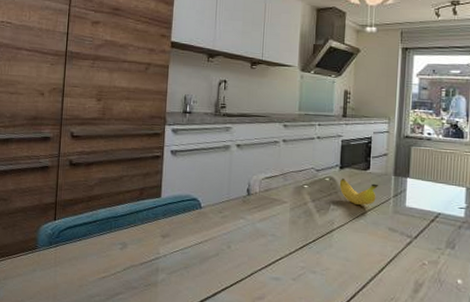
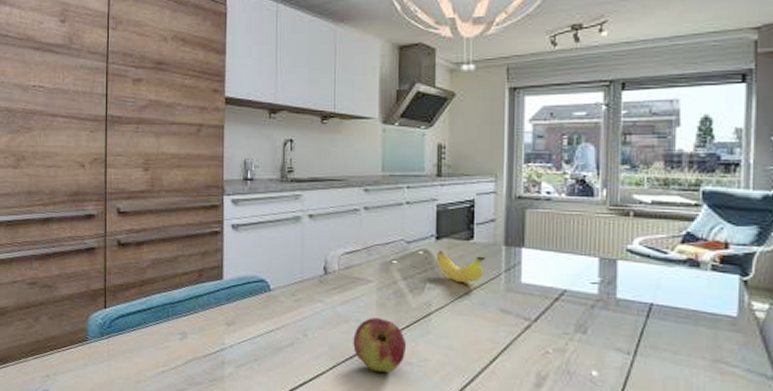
apple: none [268,233,313,280] -> present [353,318,407,373]

